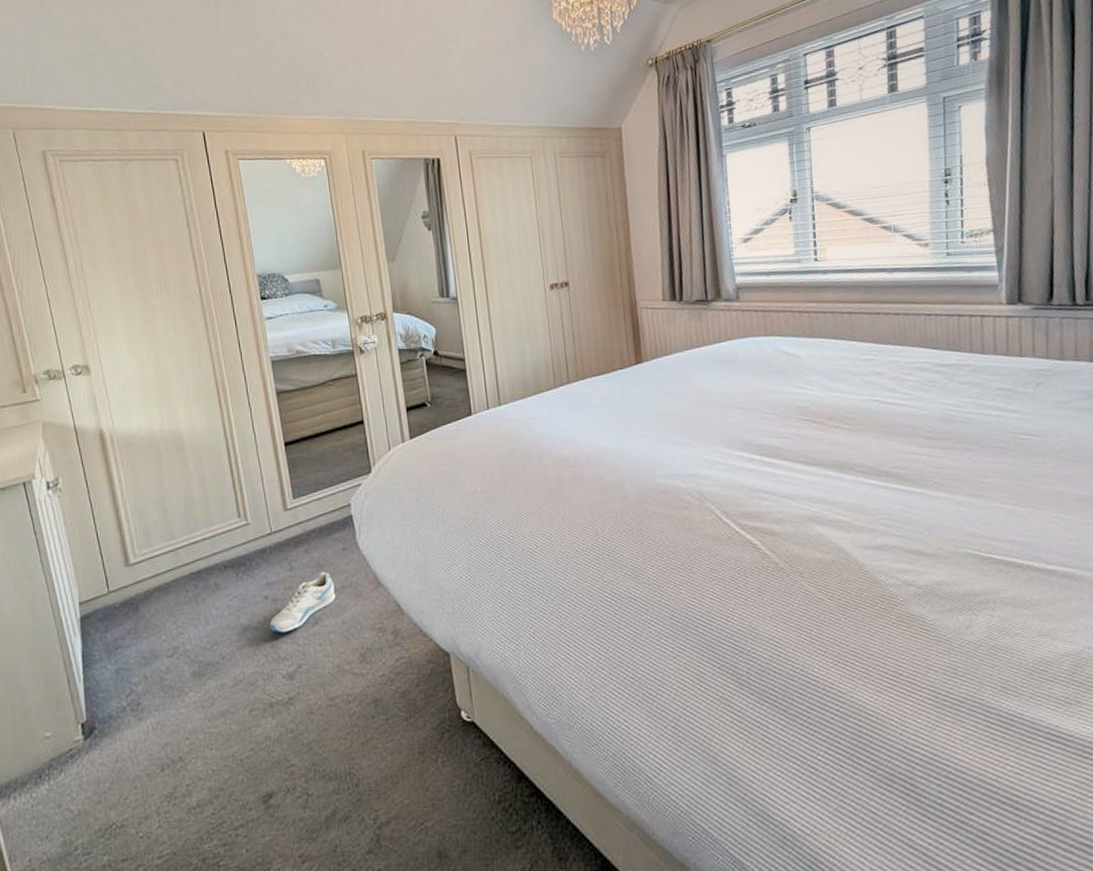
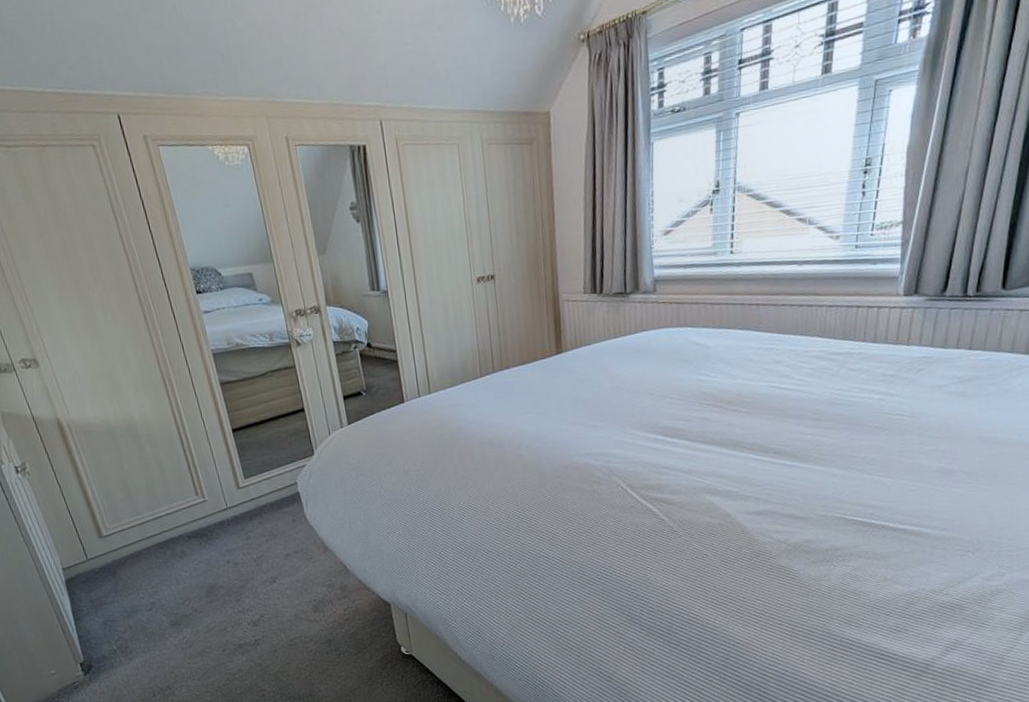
sneaker: present [270,572,336,633] -> none [233,540,290,590]

